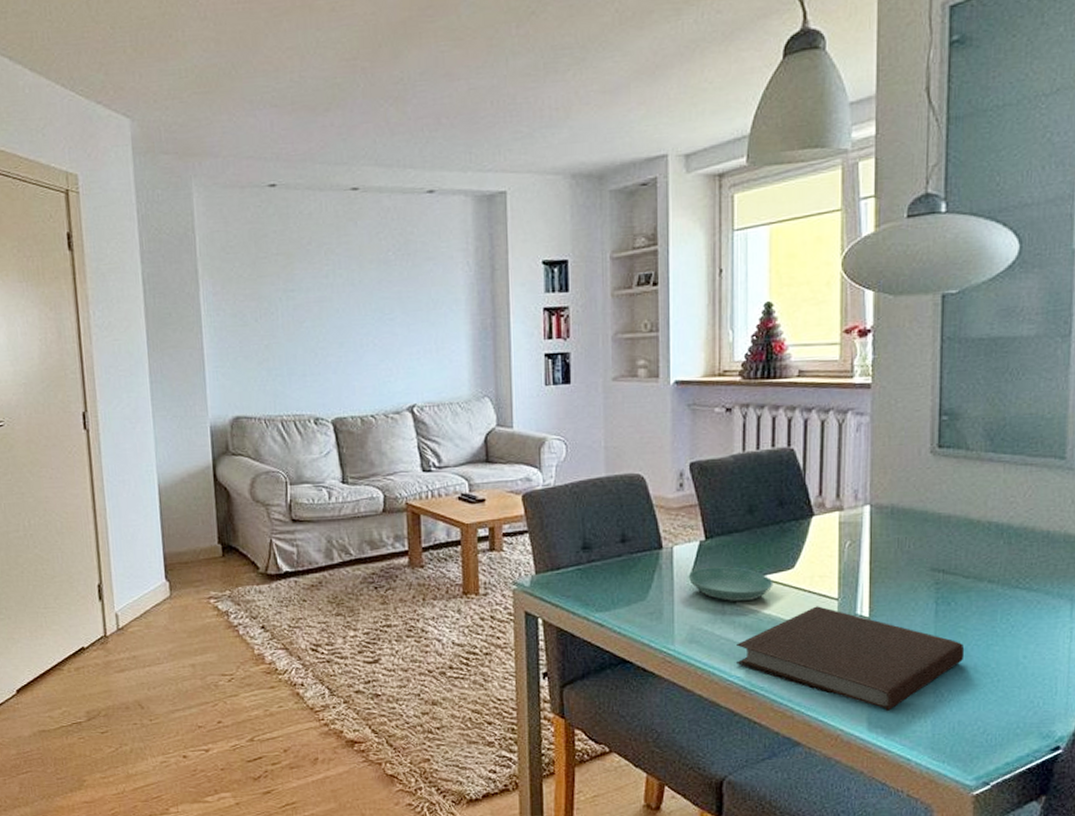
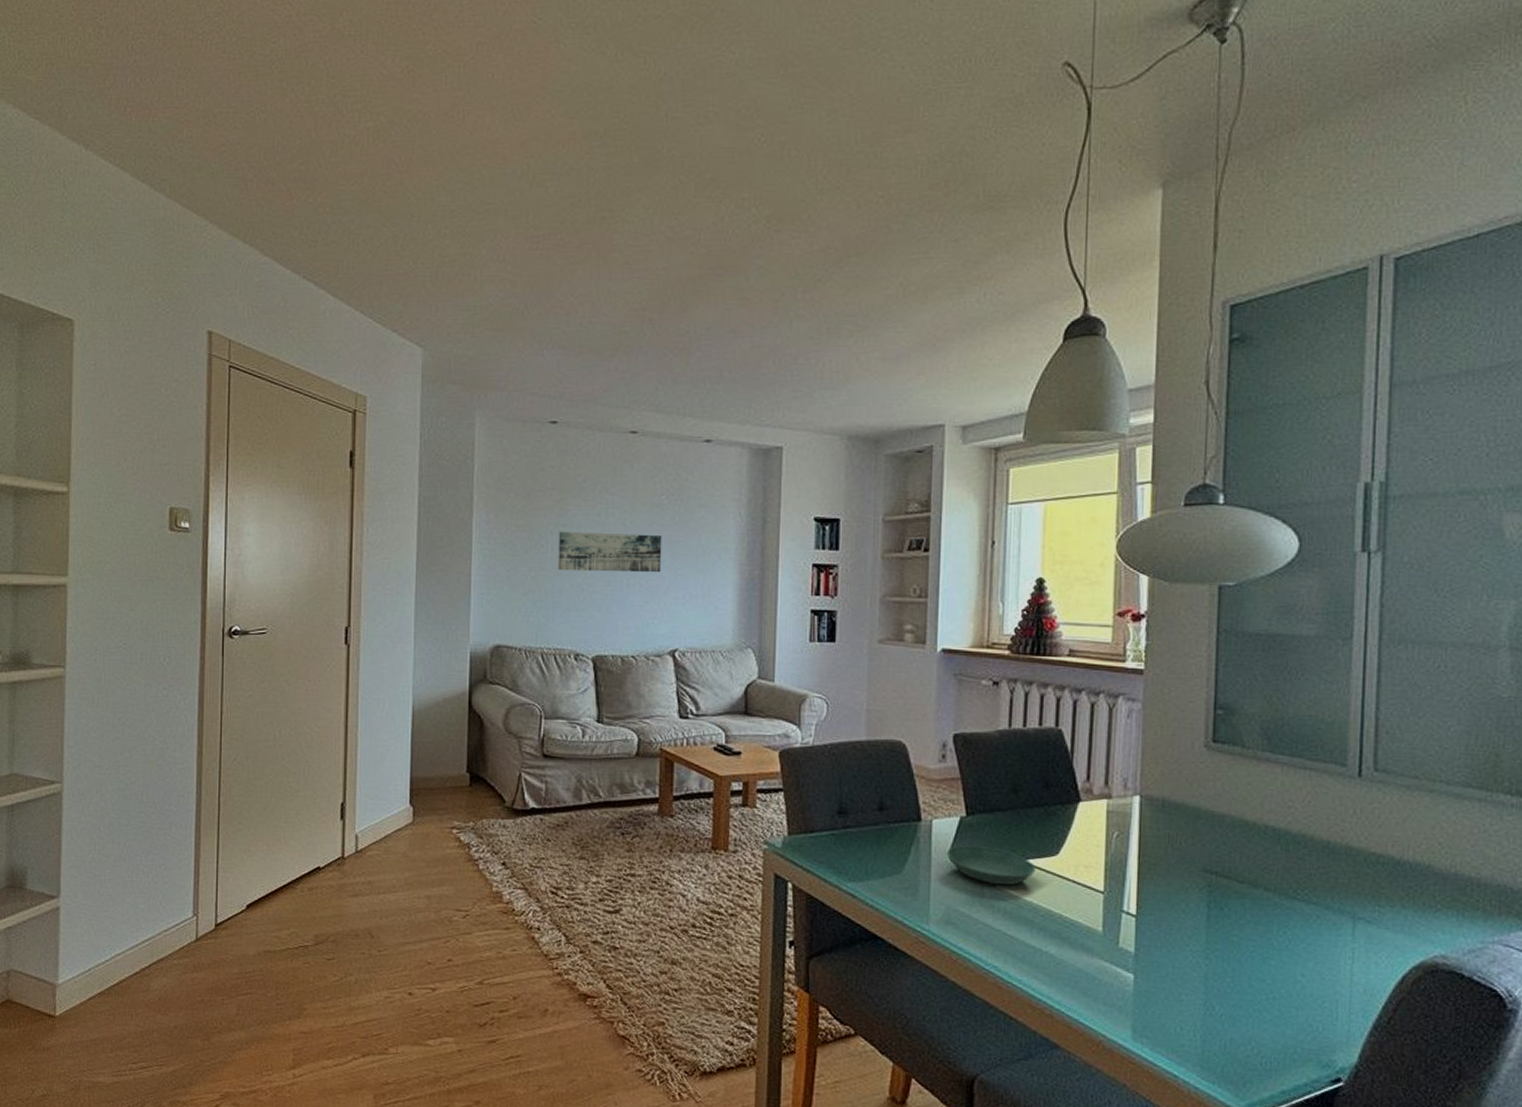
wall art: none [288,292,394,337] -> present [557,531,662,573]
notebook: present [737,606,965,712] -> none [994,898,1238,1021]

